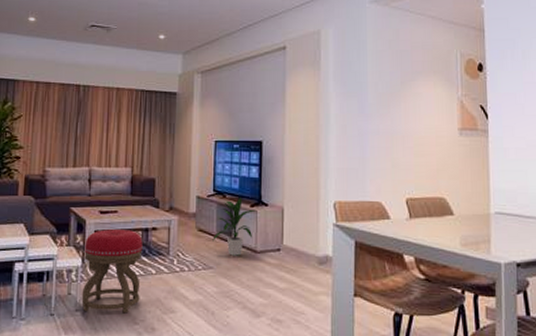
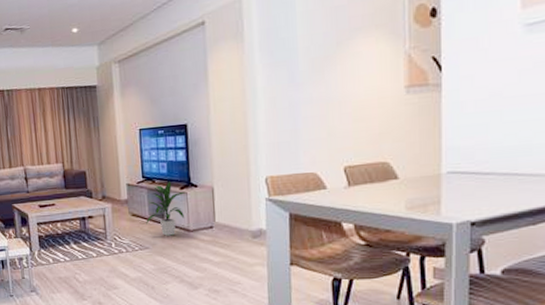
stool: present [81,229,143,313] -> none [30,220,85,292]

